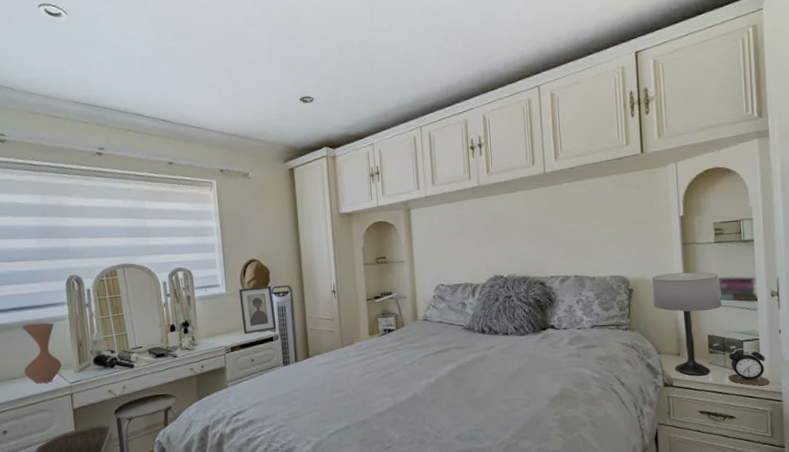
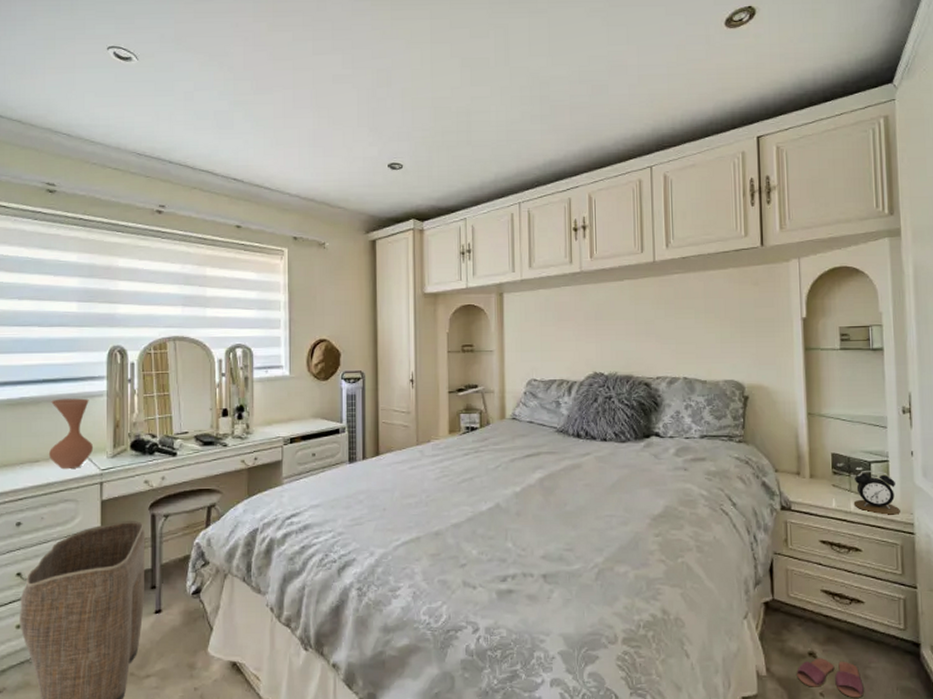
picture frame: present [238,285,277,335] -> none [303,369,344,424]
table lamp: present [651,272,723,376] -> none [769,381,848,500]
books: present [717,274,759,302] -> none [842,385,889,418]

